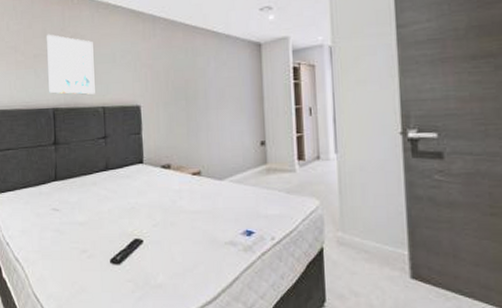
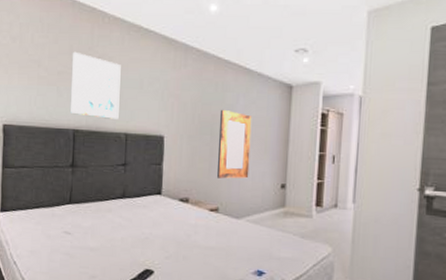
home mirror: none [192,73,228,142] -> present [217,109,252,179]

